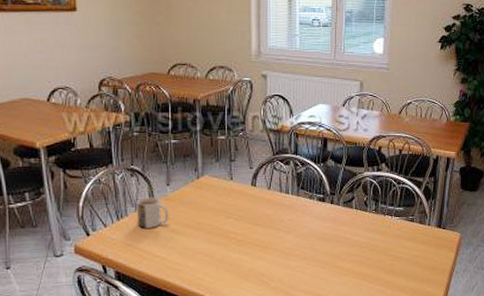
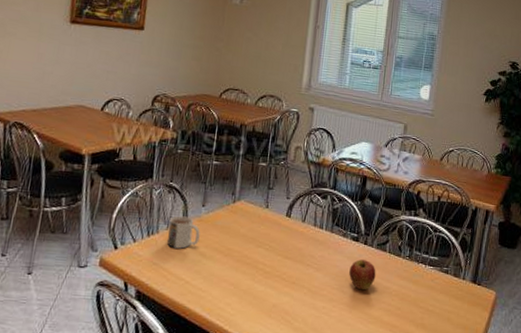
apple: none [319,218,345,247] -> present [349,259,376,291]

